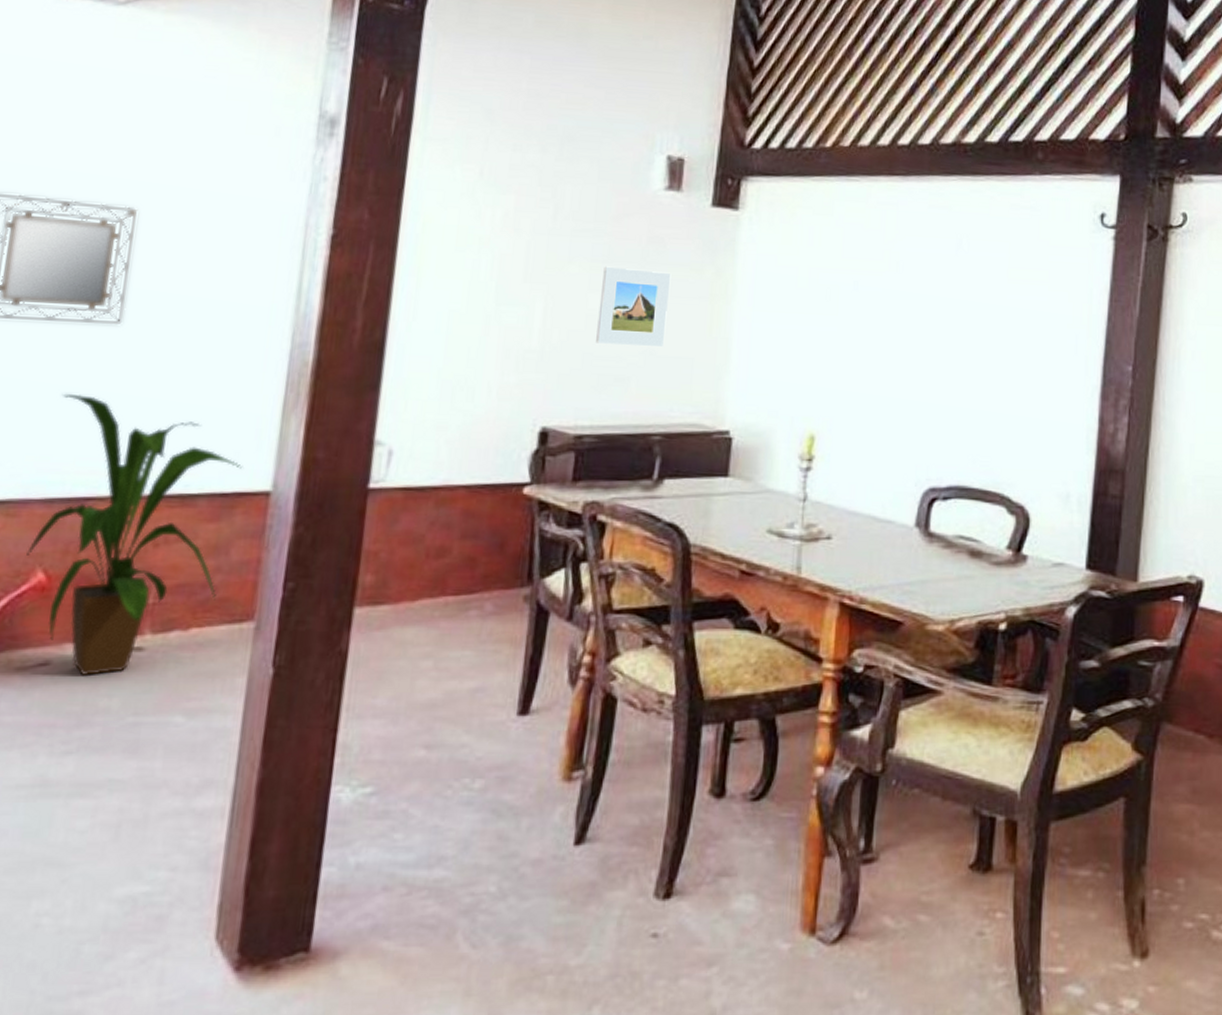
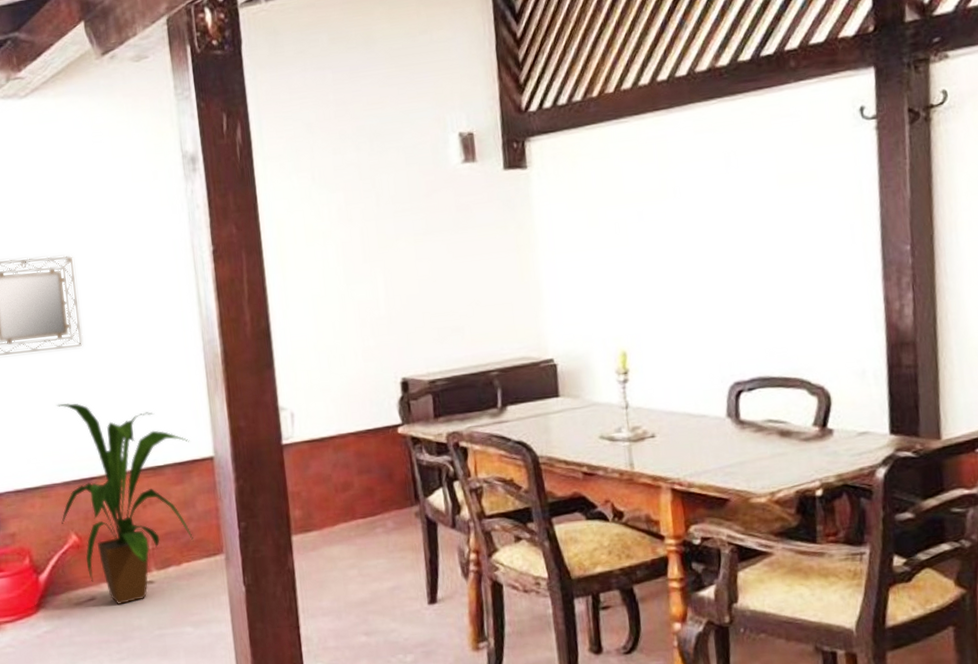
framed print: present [596,266,671,346] -> none [425,234,486,303]

